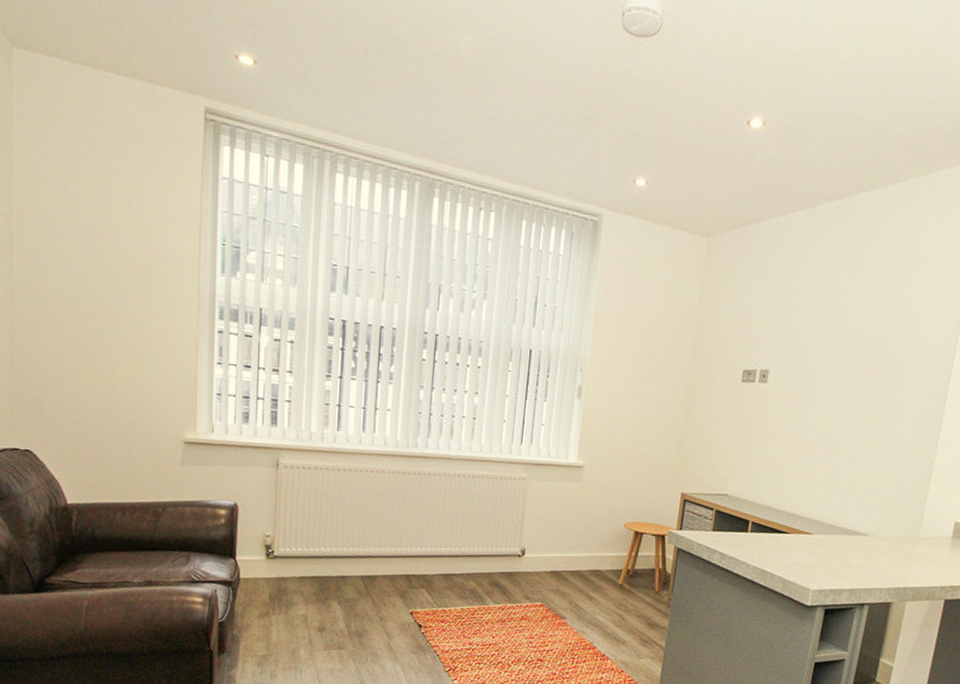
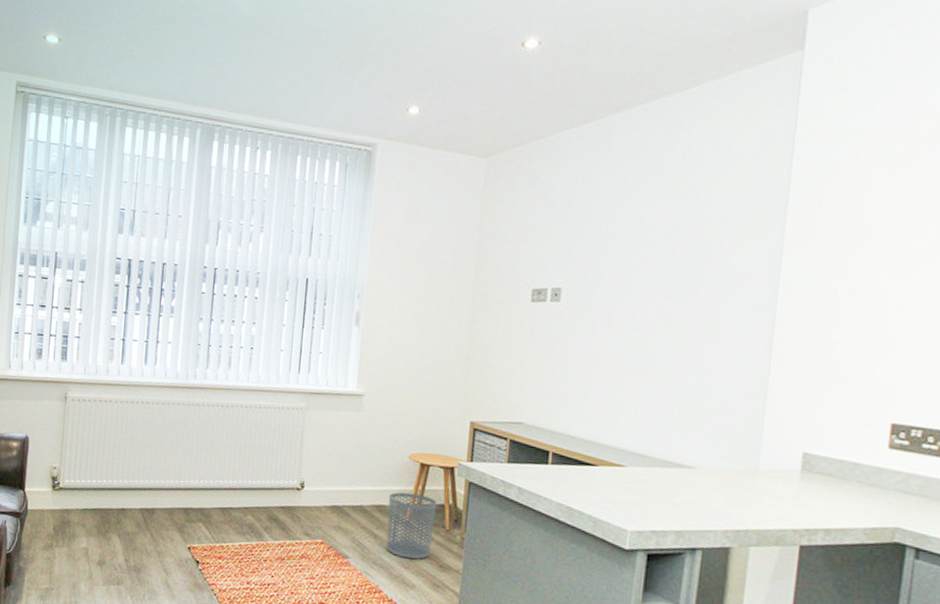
waste bin: none [600,557,649,619] -> present [386,492,438,560]

